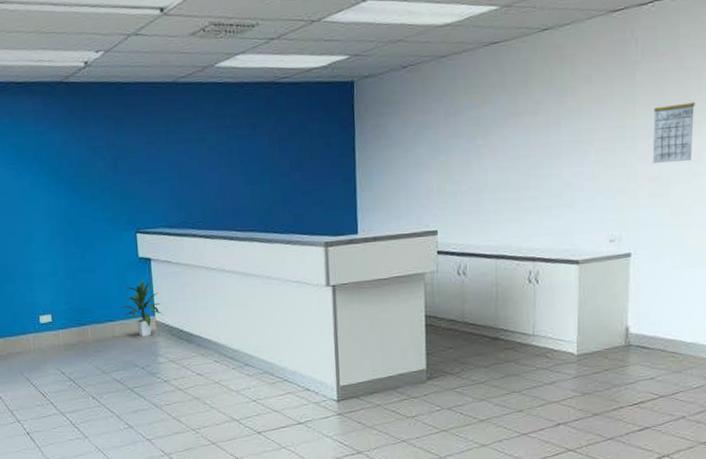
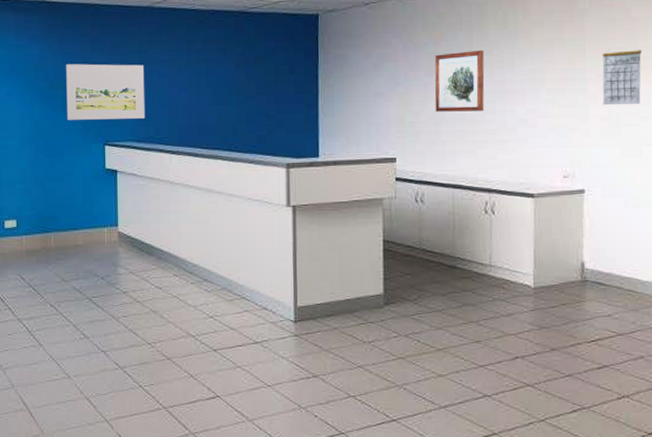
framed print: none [90,145,177,209] -> present [66,64,145,120]
indoor plant: present [120,278,163,337] -> none [84,189,125,246]
wall art: none [477,111,529,180] -> present [434,50,485,112]

